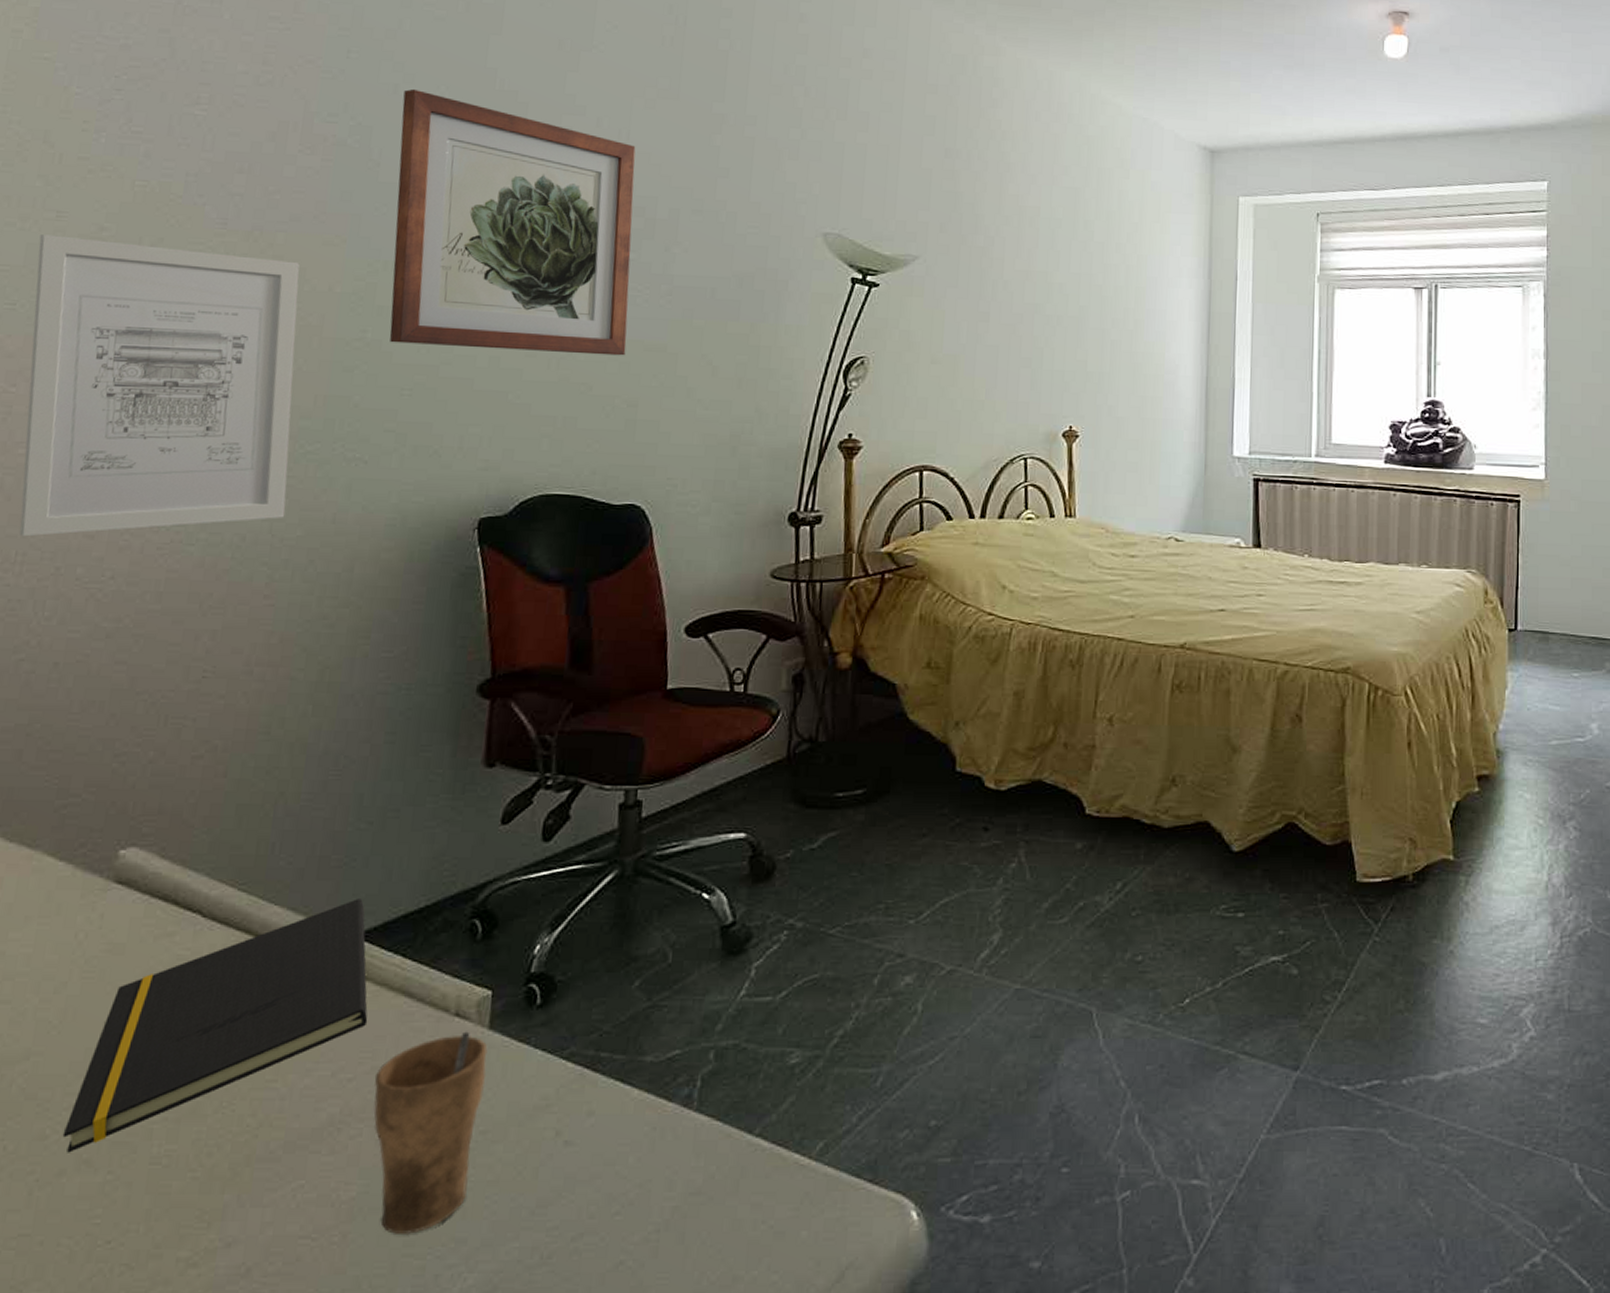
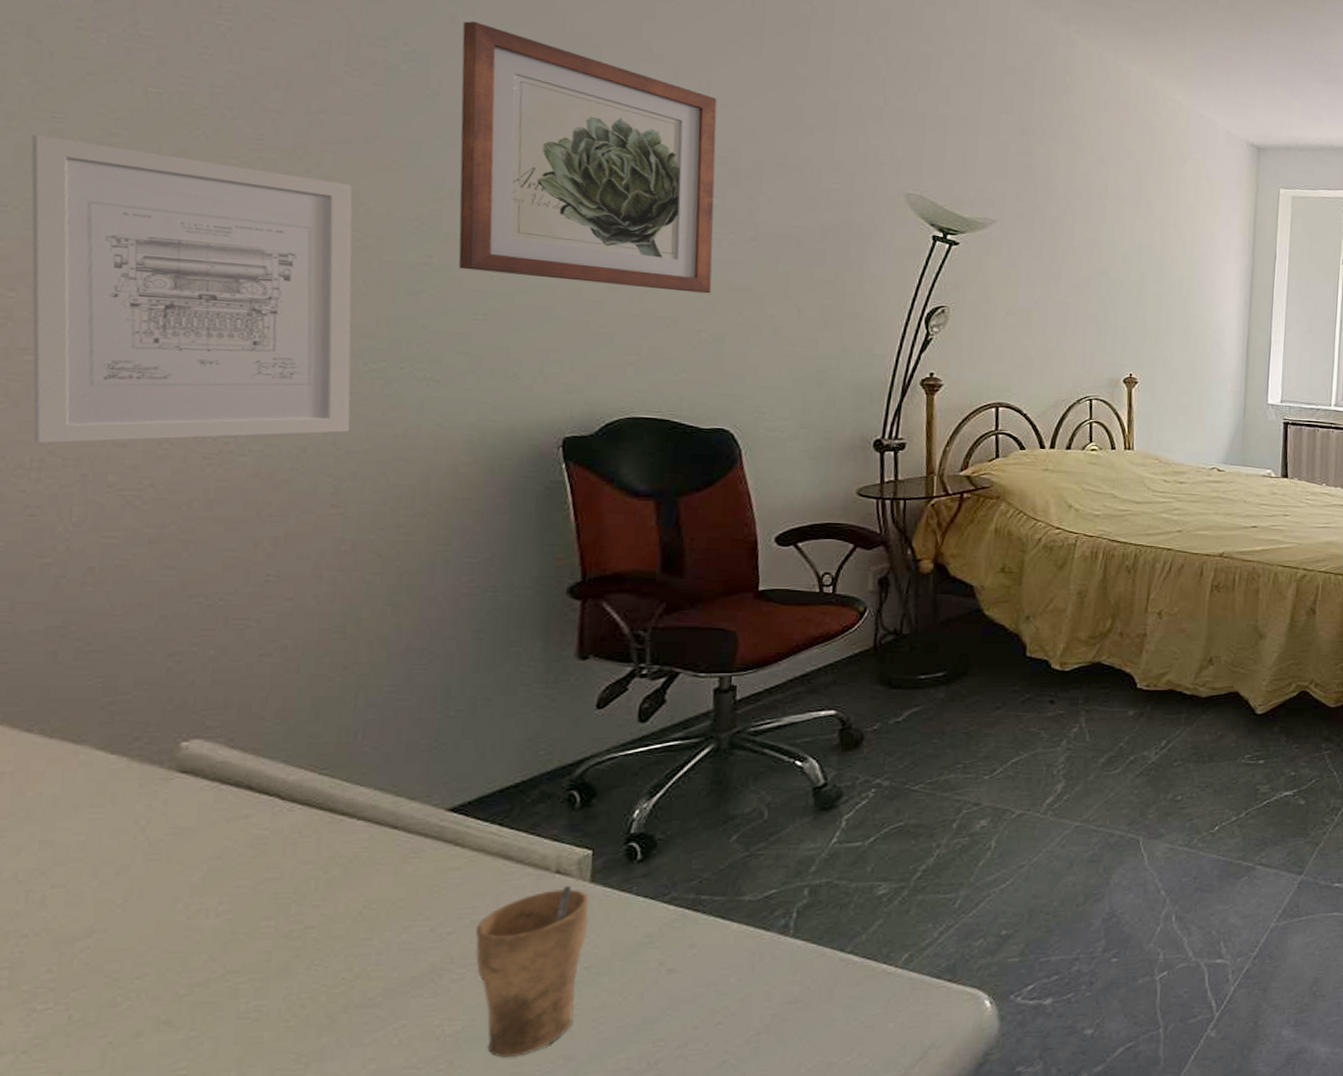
notepad: present [62,899,368,1153] -> none [136,777,466,1016]

